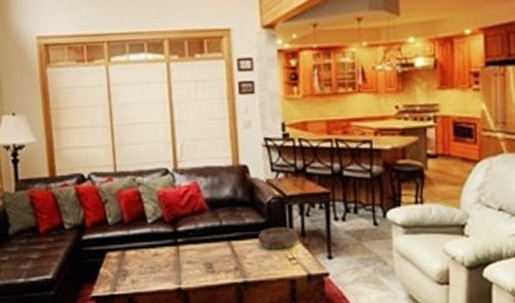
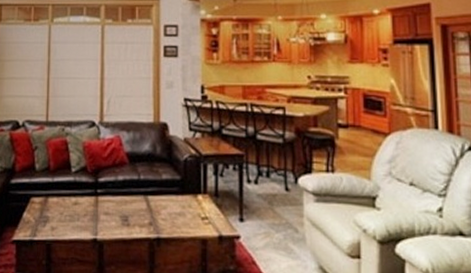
decorative bowl: present [257,227,299,249] -> none [172,185,212,208]

